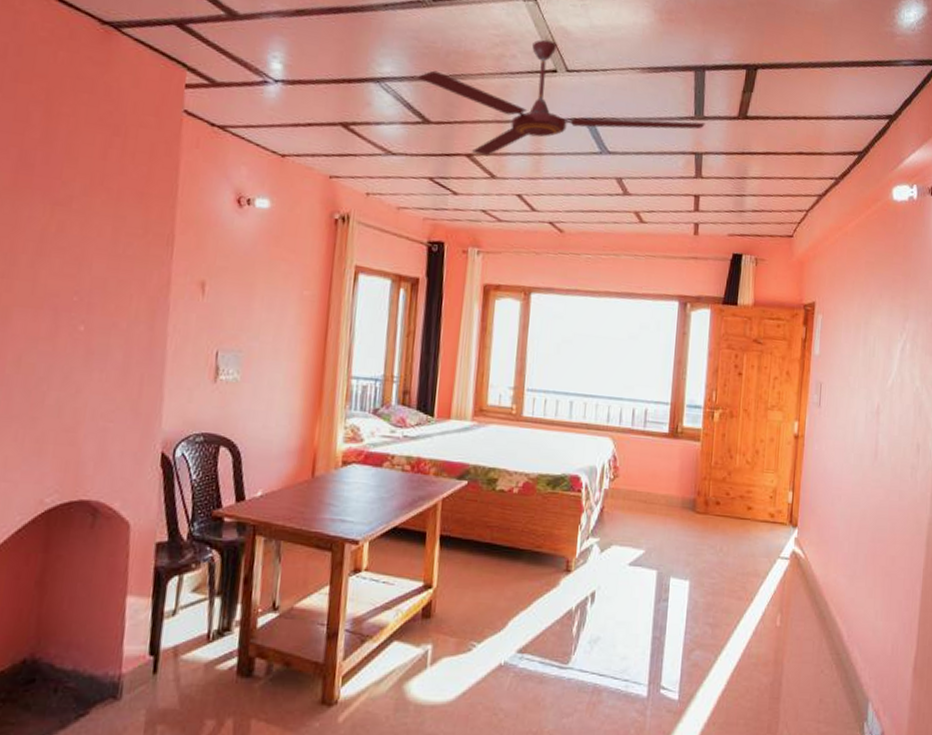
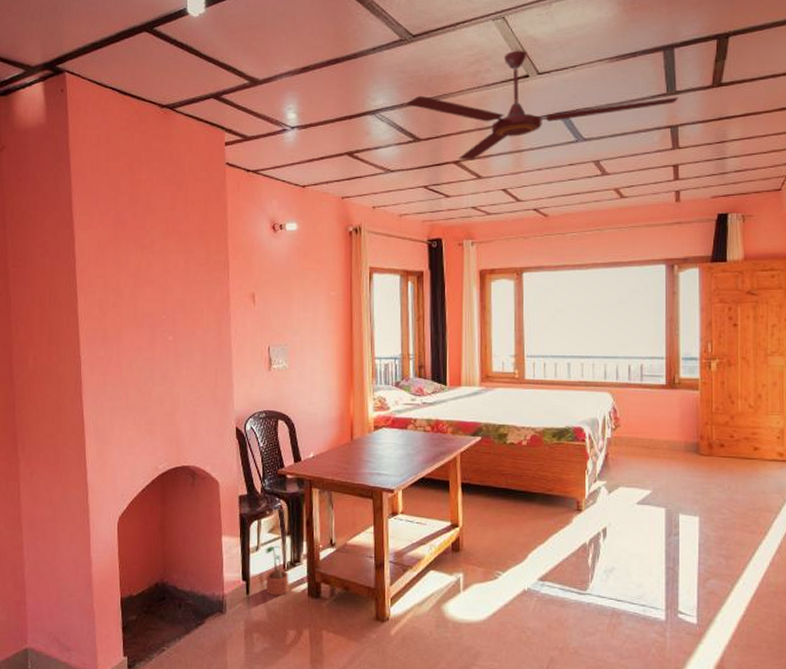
potted plant: none [180,609,214,676] -> present [264,545,289,596]

